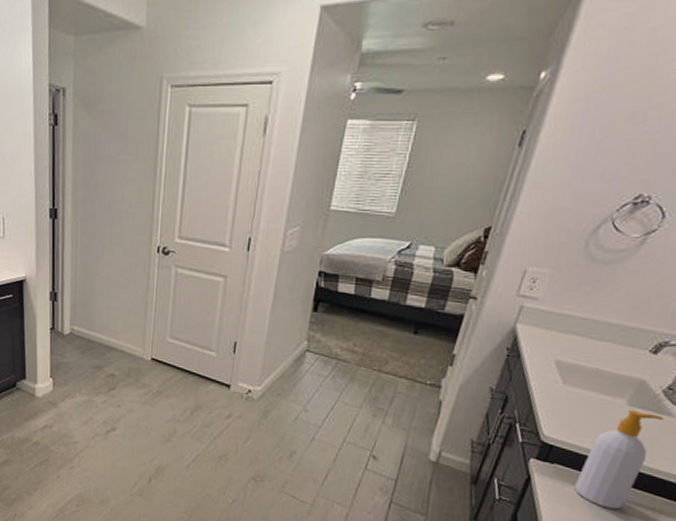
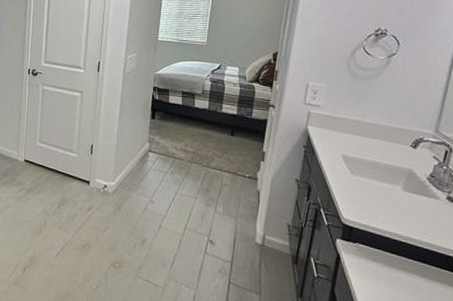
soap bottle: present [574,409,664,510] -> none [376,194,433,283]

